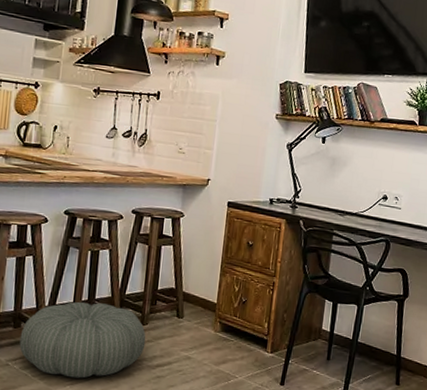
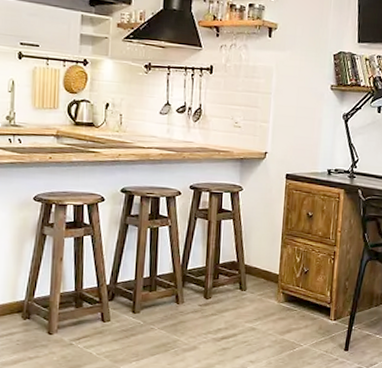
pouf: present [19,301,146,378] -> none [82,279,210,354]

